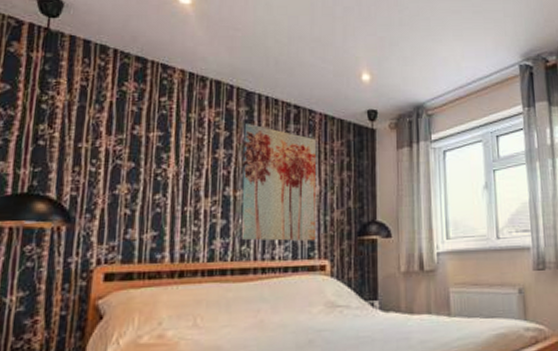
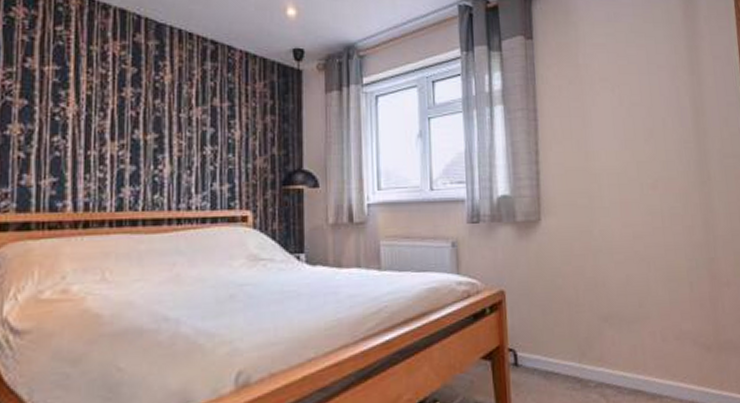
wall art: present [240,124,317,242] -> none [152,60,237,191]

